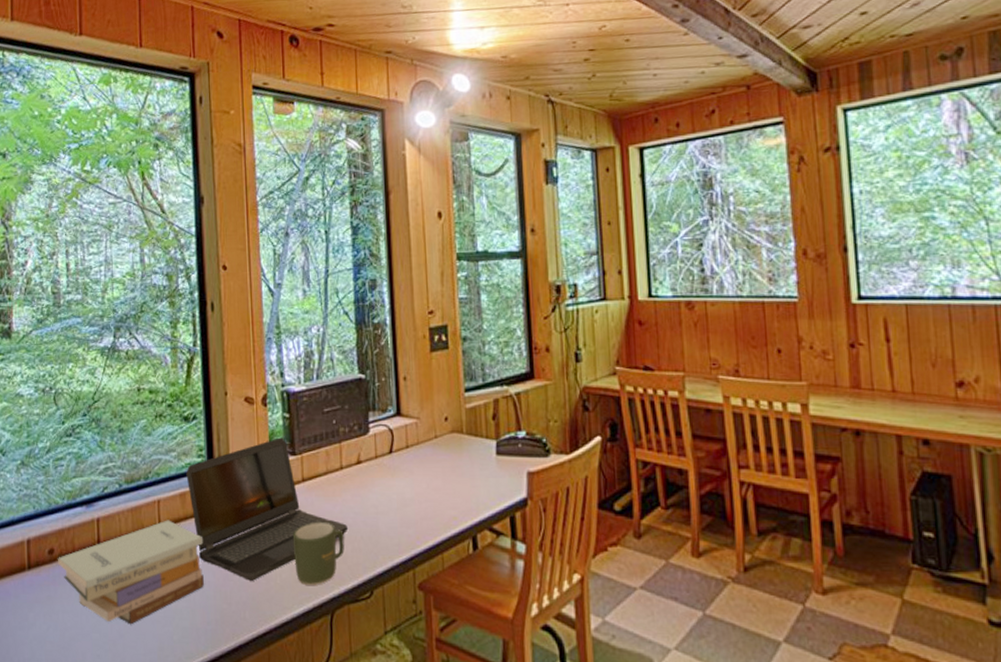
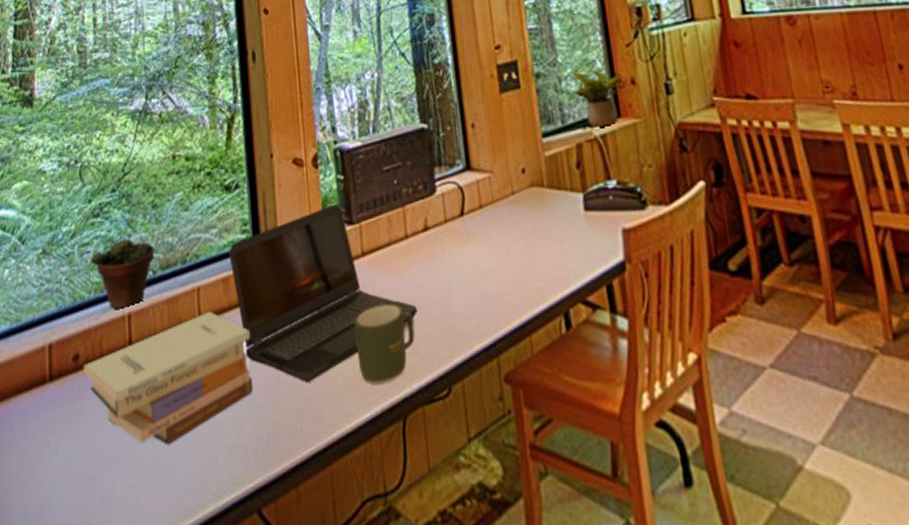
succulent plant: none [63,437,121,514] -> present [90,216,155,309]
potted plant: none [493,337,539,387] -> present [569,69,624,129]

